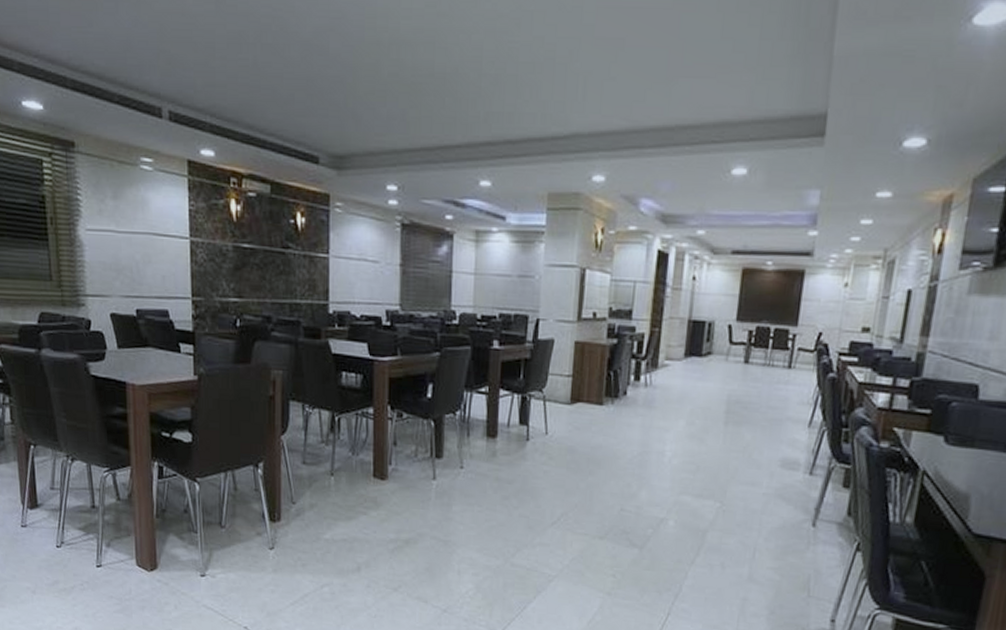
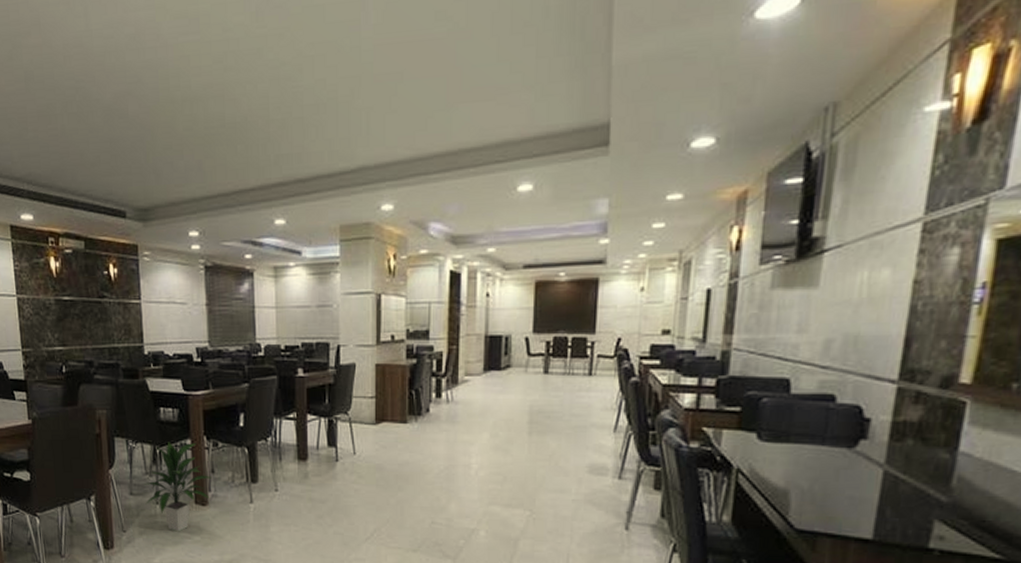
indoor plant: none [318,409,393,507] -> present [143,442,212,532]

